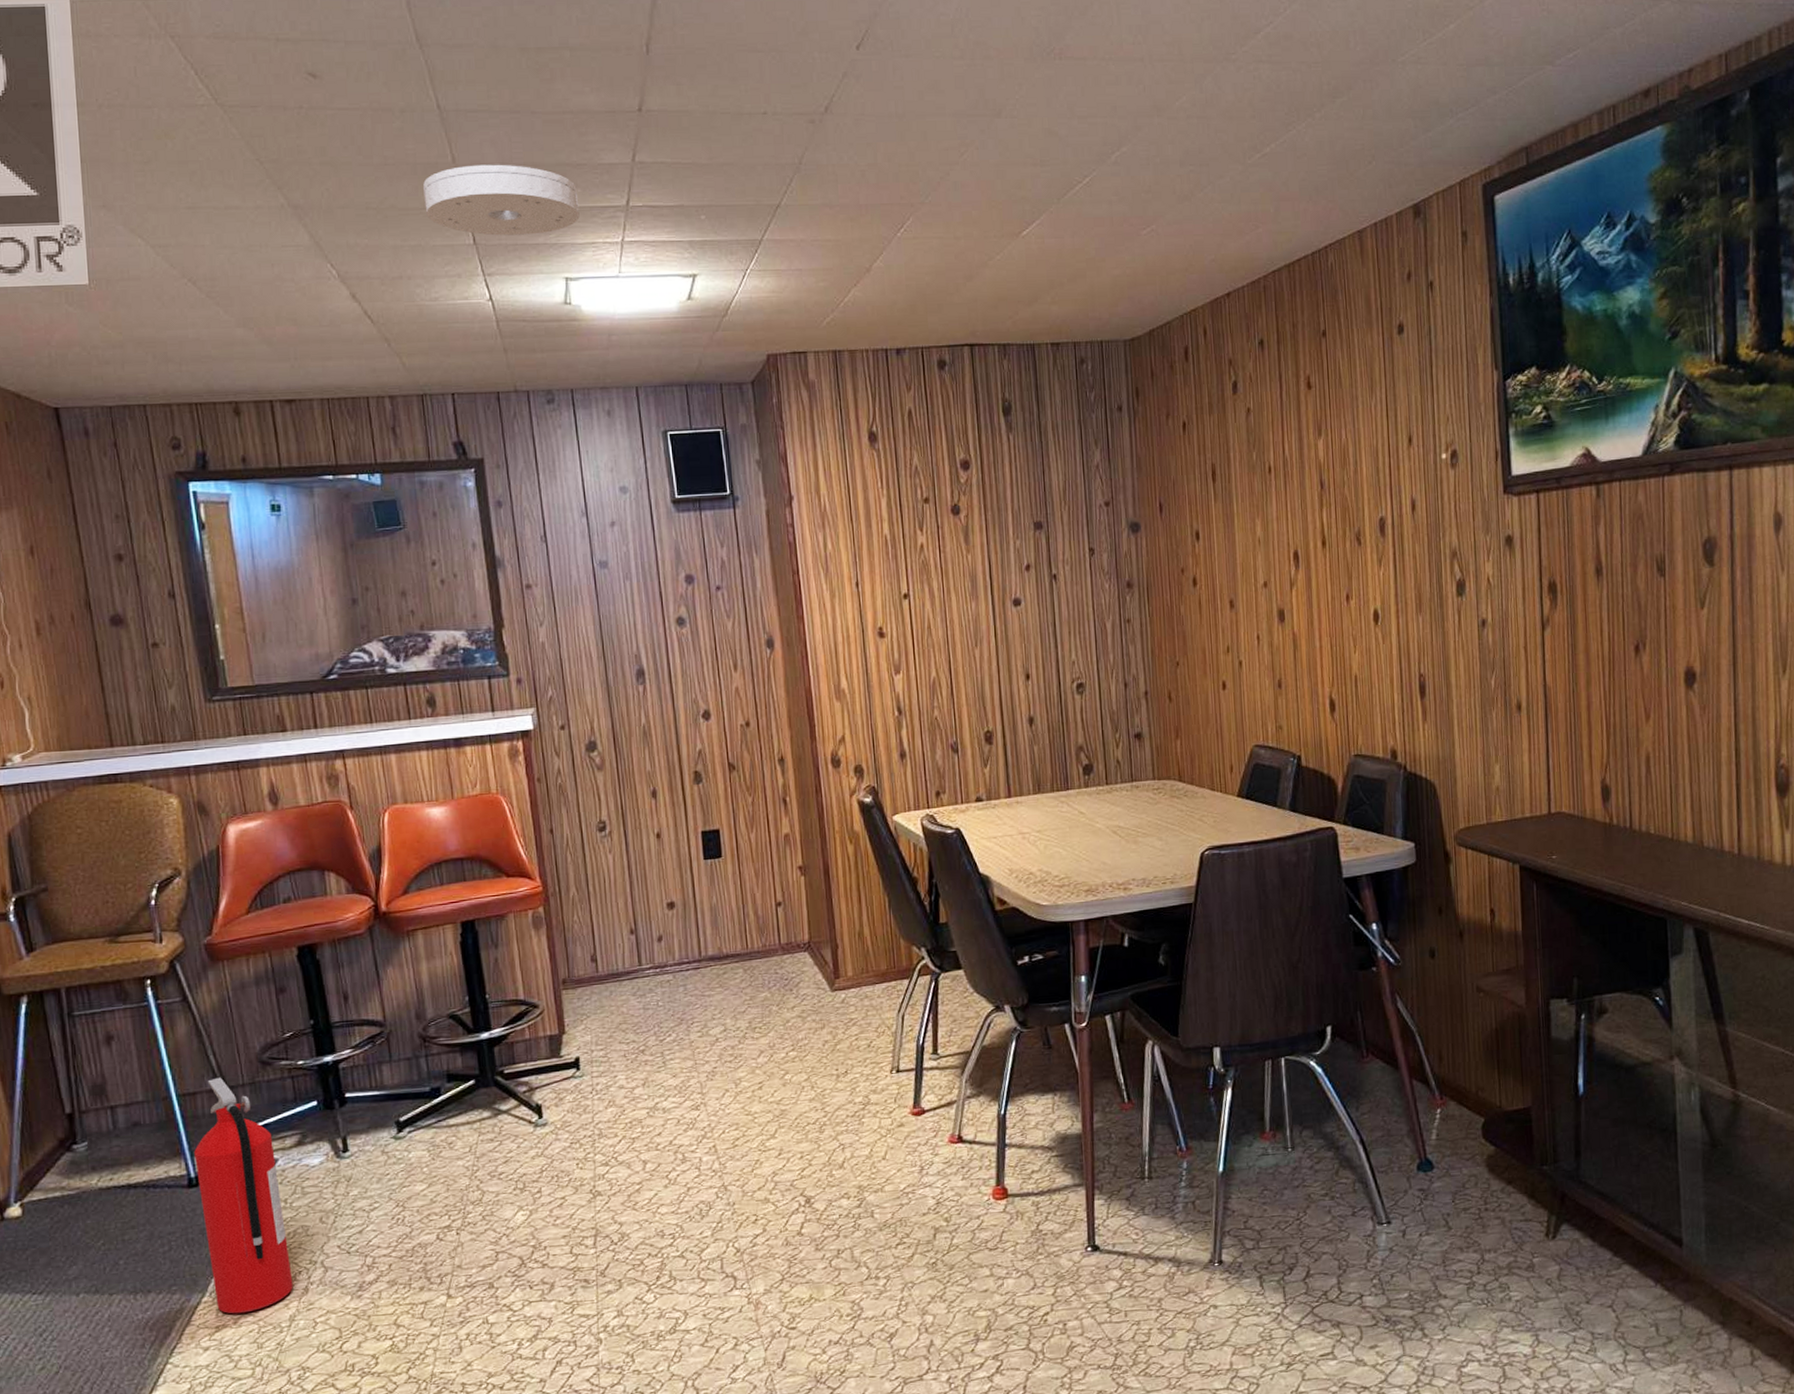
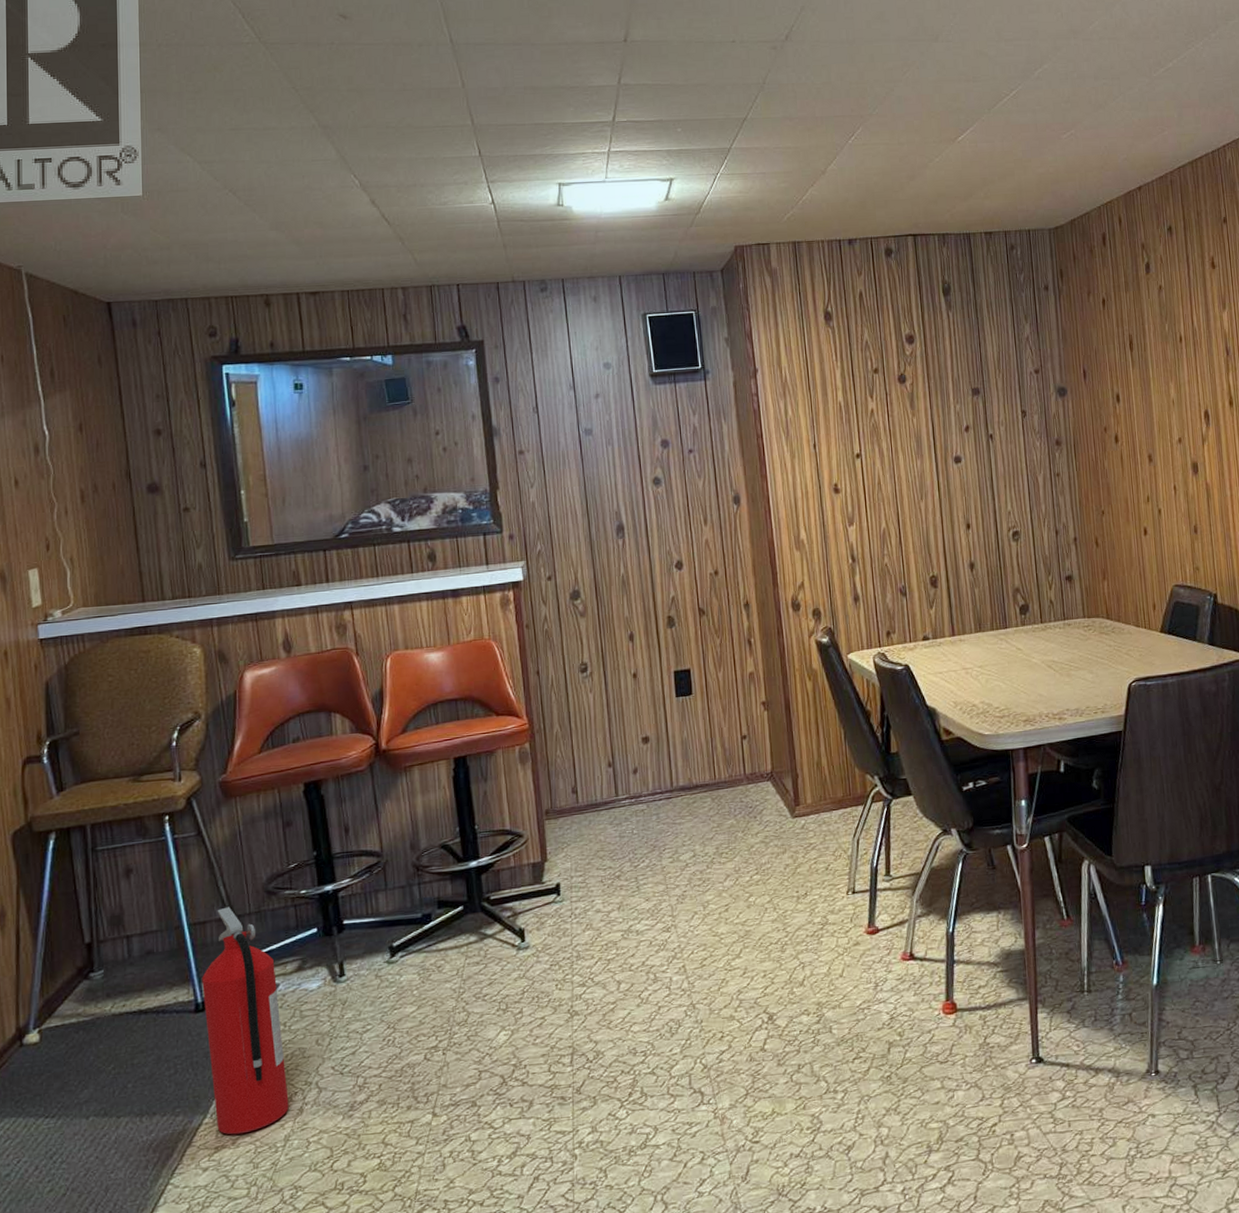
smoke detector: present [423,164,580,236] -> none [436,88,572,149]

